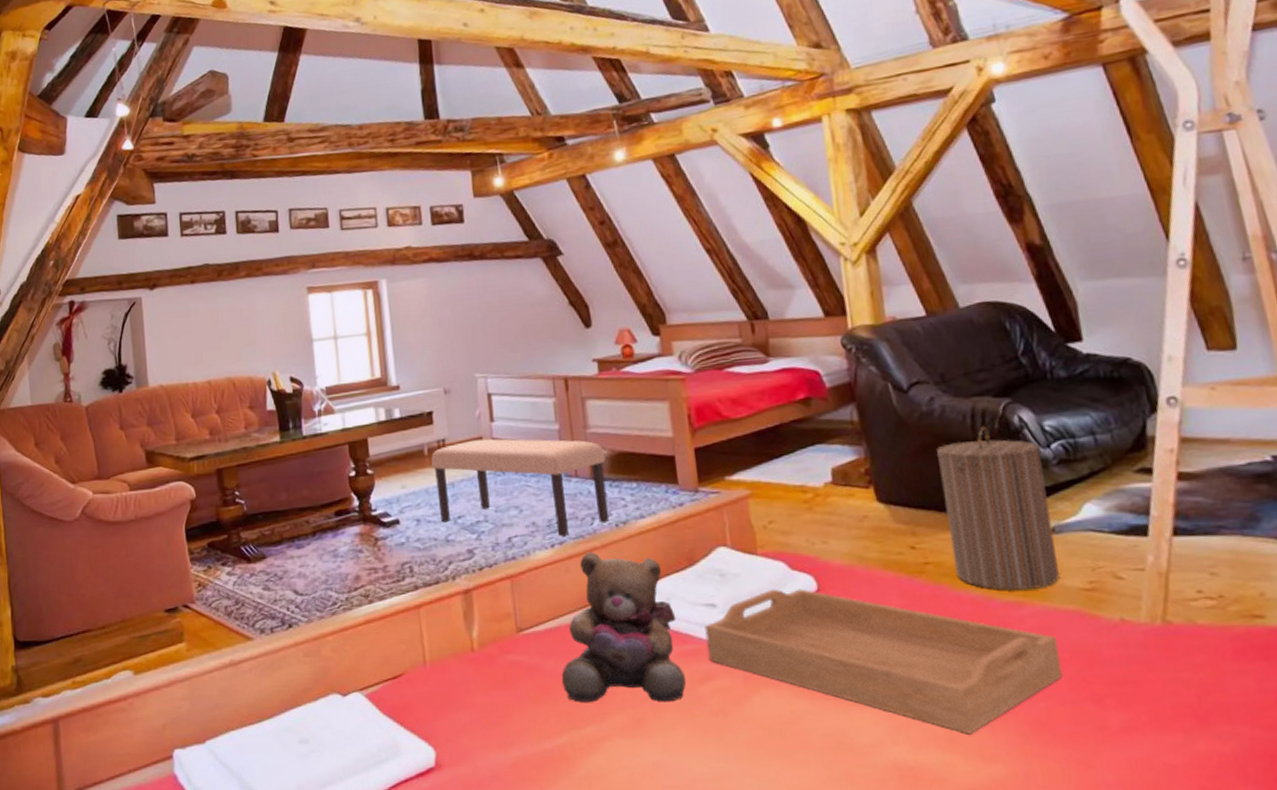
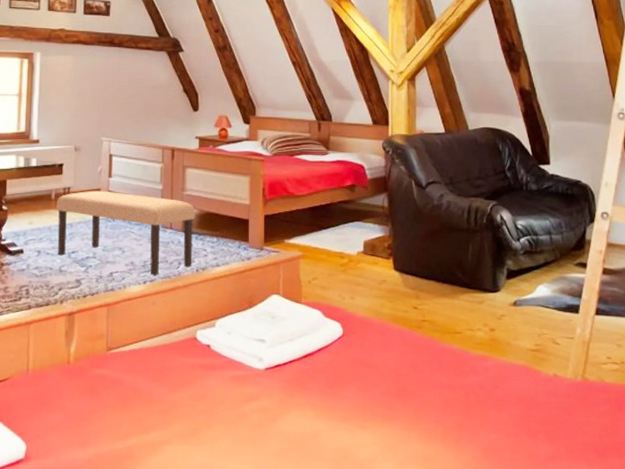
teddy bear: present [562,552,686,702] -> none [138,290,234,416]
serving tray: present [704,588,1062,734] -> none [254,331,509,456]
laundry hamper: present [937,426,1060,590] -> none [441,220,516,347]

